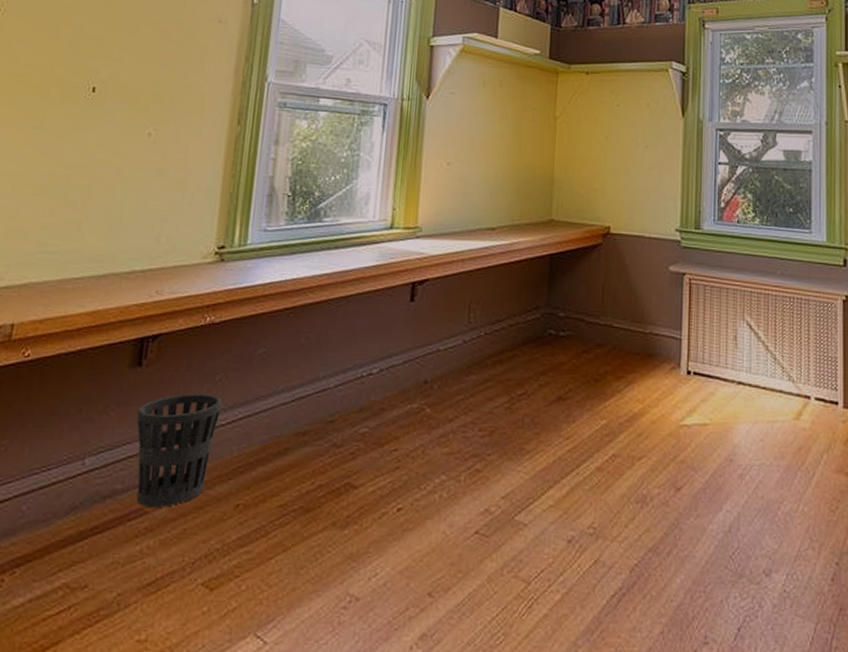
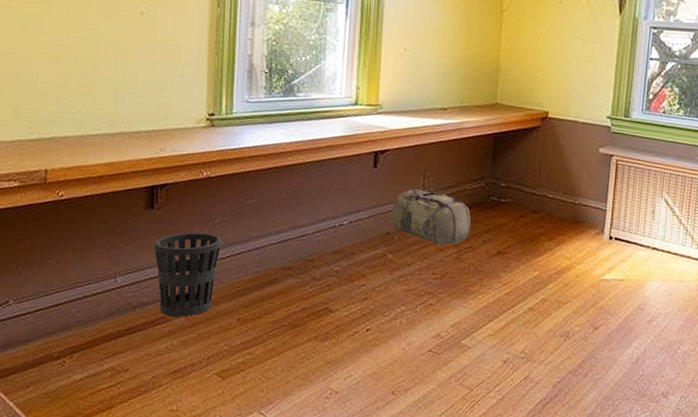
backpack: none [430,322,525,393] -> present [391,187,471,246]

